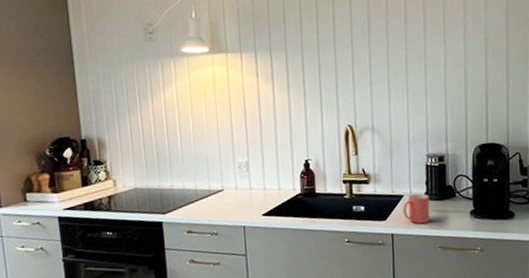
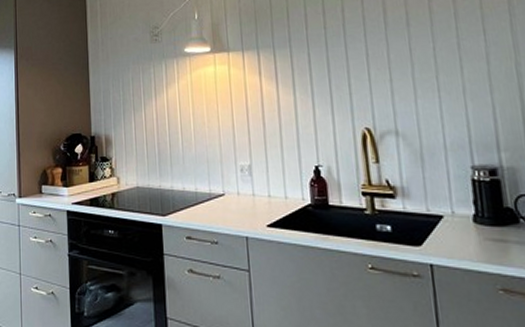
mug: present [402,193,430,224] -> none [443,215,484,254]

